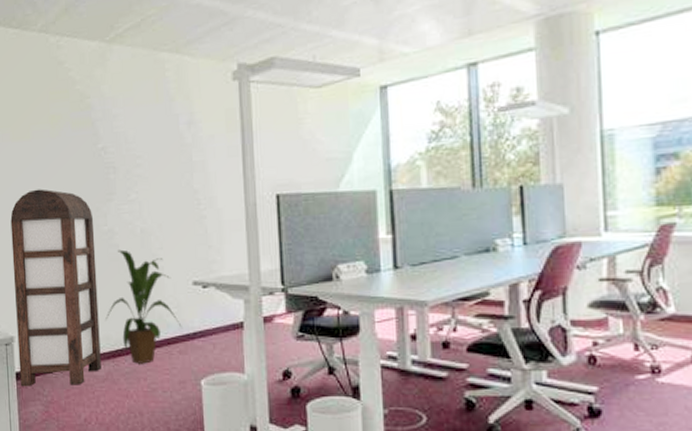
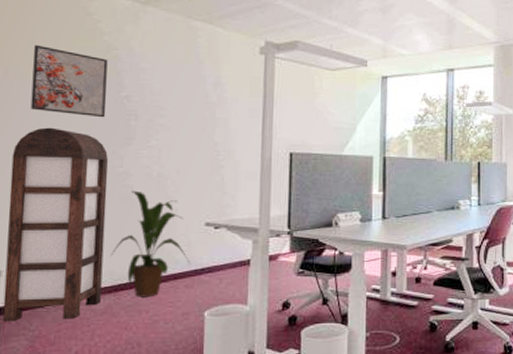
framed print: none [16,104,86,174] -> present [30,44,108,118]

